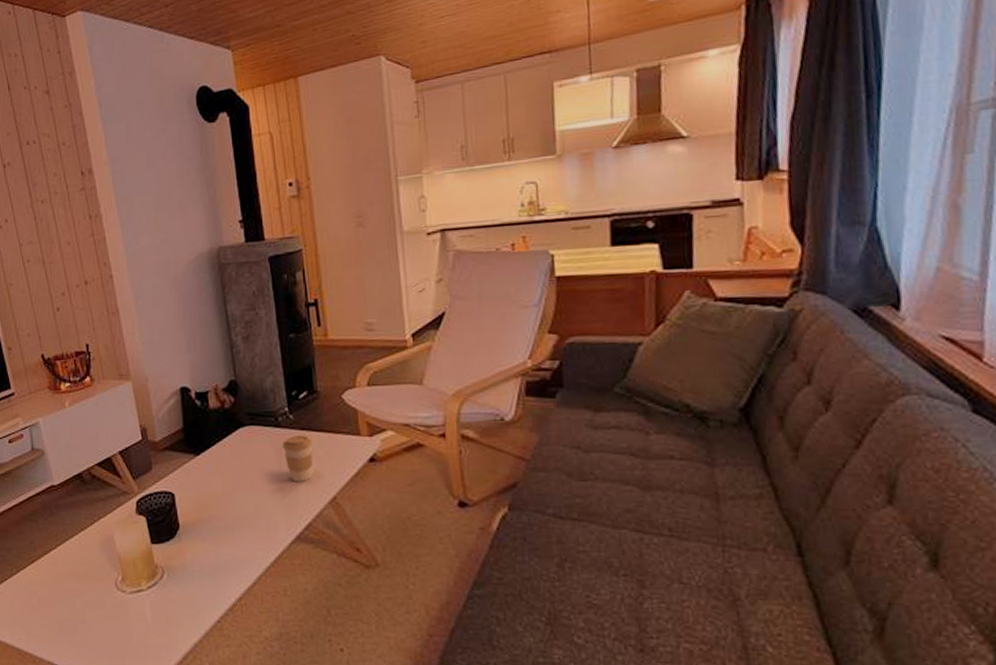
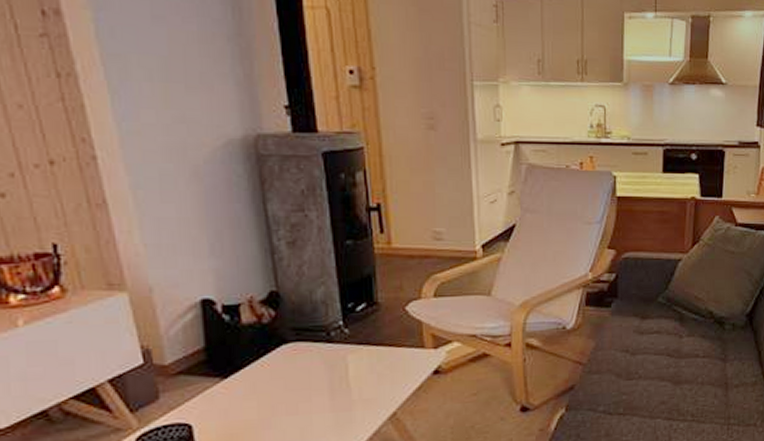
coffee cup: present [283,436,313,481] -> none [335,351,372,400]

